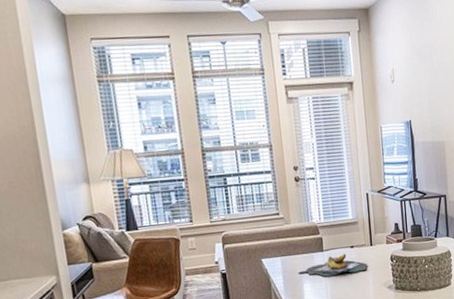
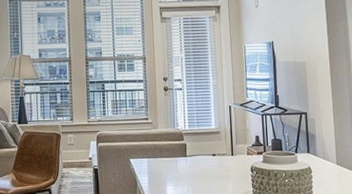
banana bunch: present [298,254,367,277] -> none [162,161,228,181]

